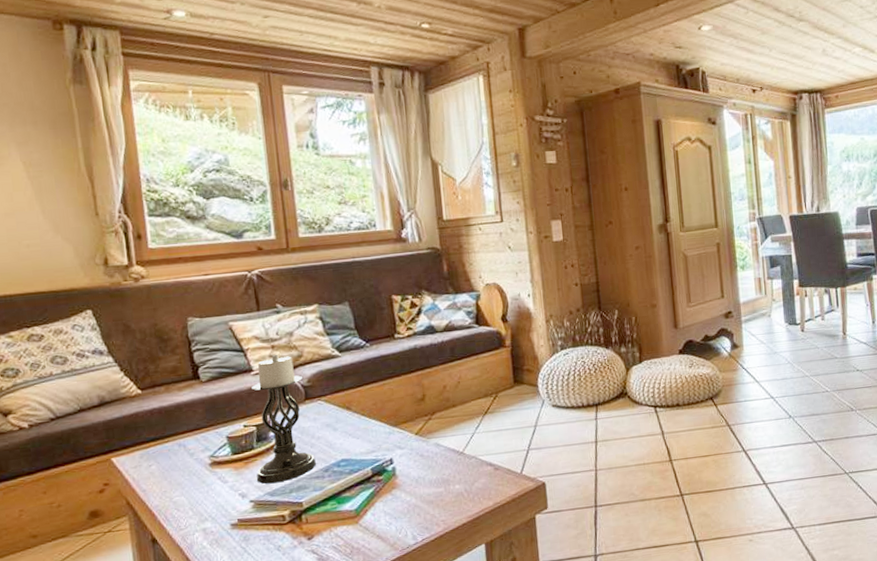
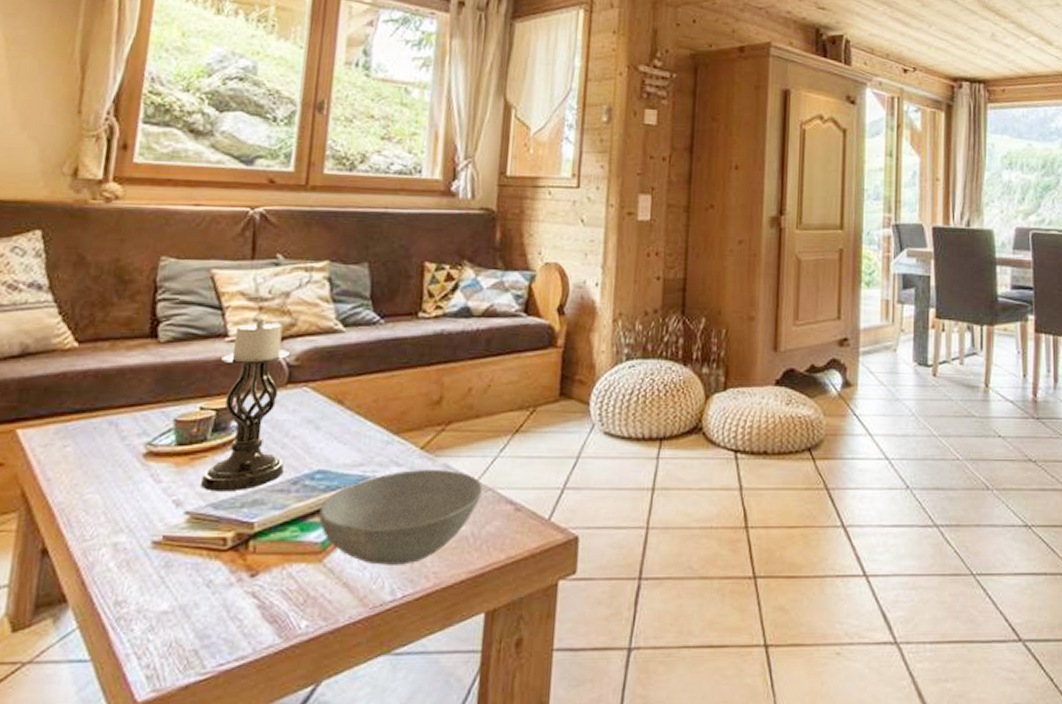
bowl: none [349,447,468,520] -> present [319,470,482,565]

